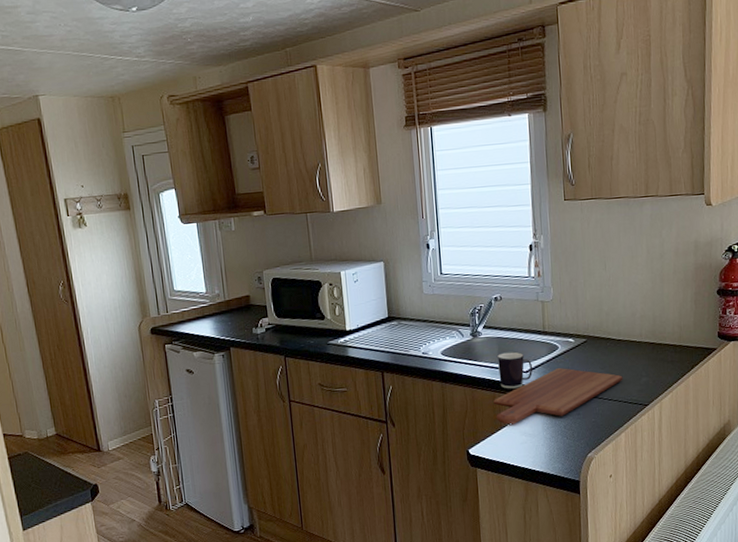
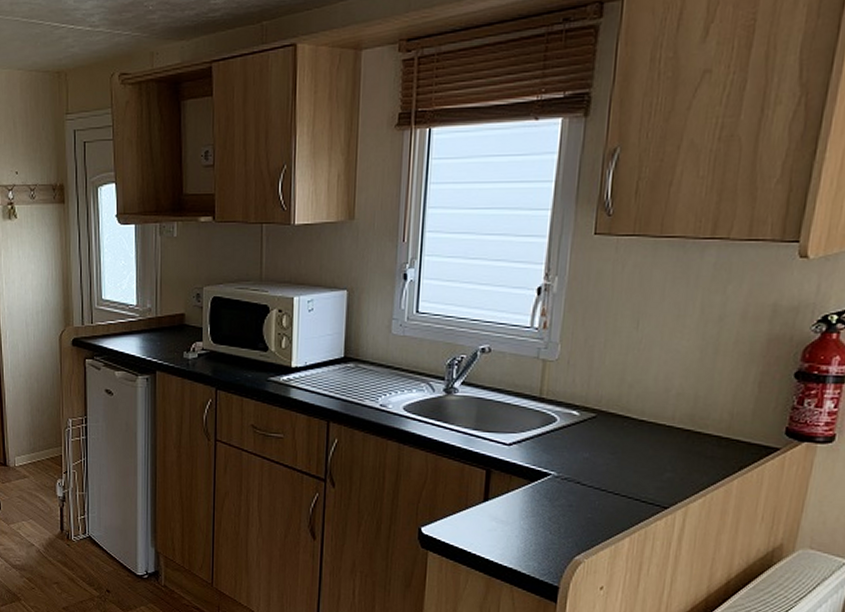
cutting board: present [494,367,623,425] -> none [461,444,639,506]
mug: present [496,351,533,389] -> none [472,417,519,463]

